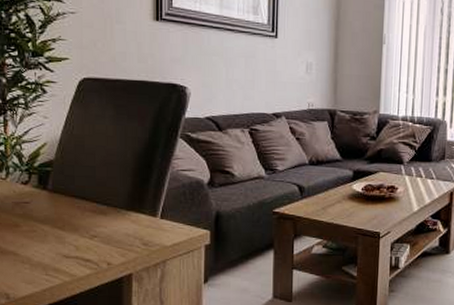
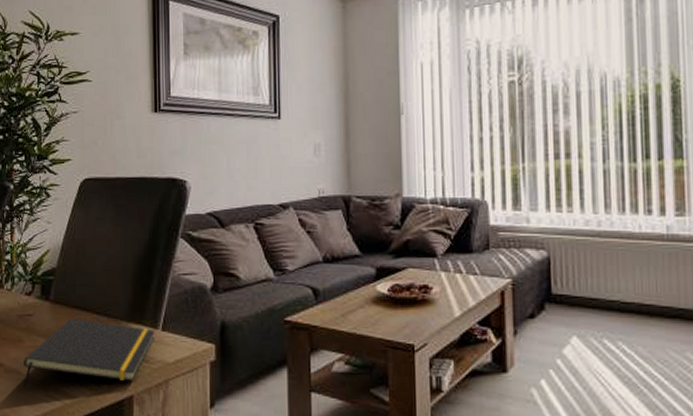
notepad: none [21,205,154,270] -> present [24,317,155,390]

